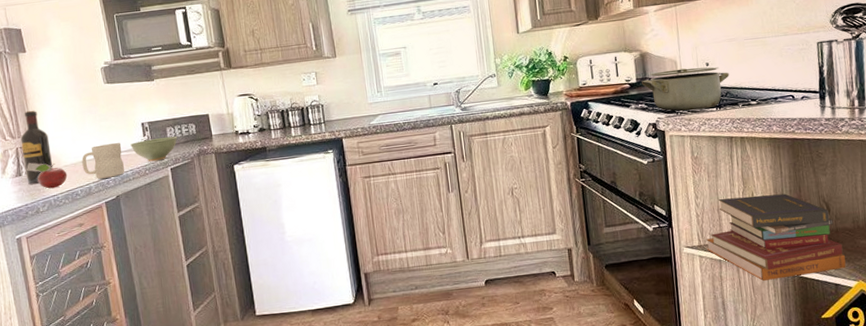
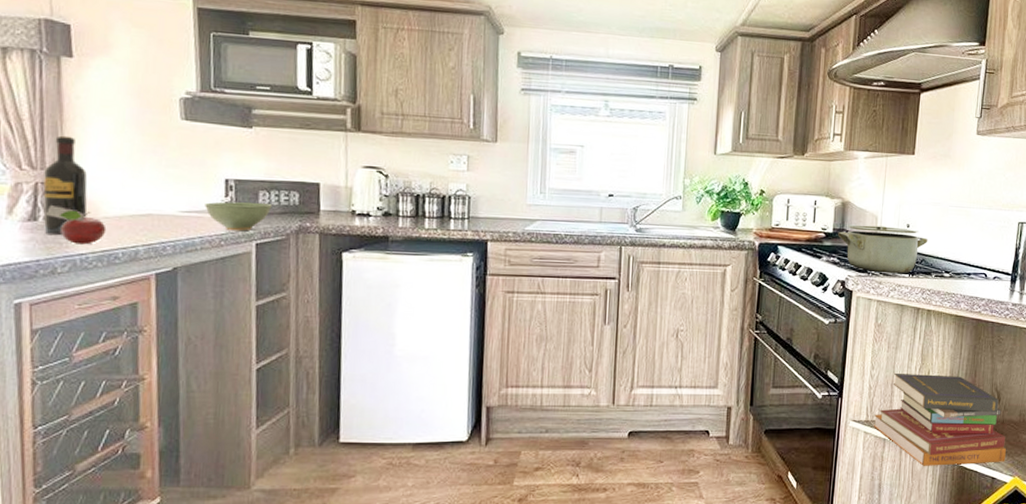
mug: present [82,143,125,179] -> none [130,198,192,243]

